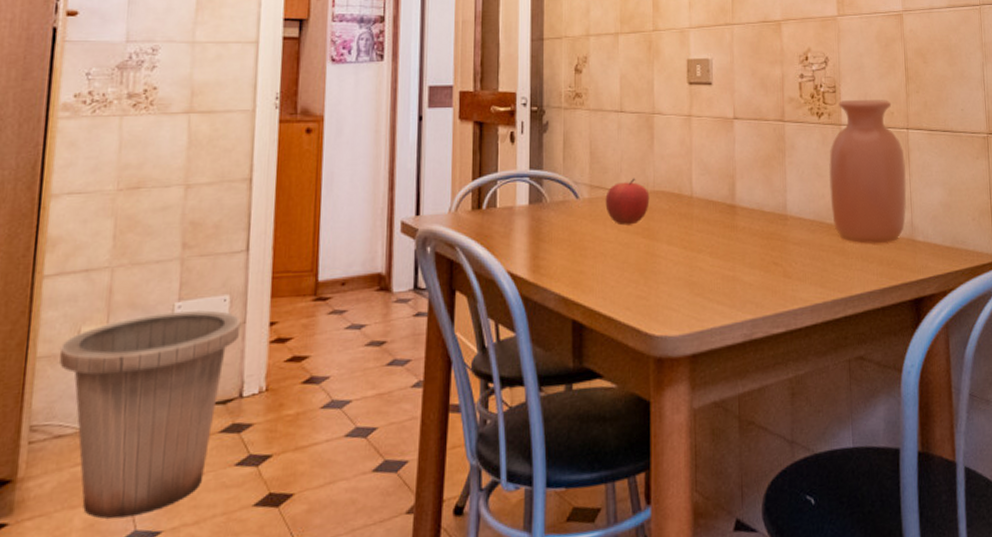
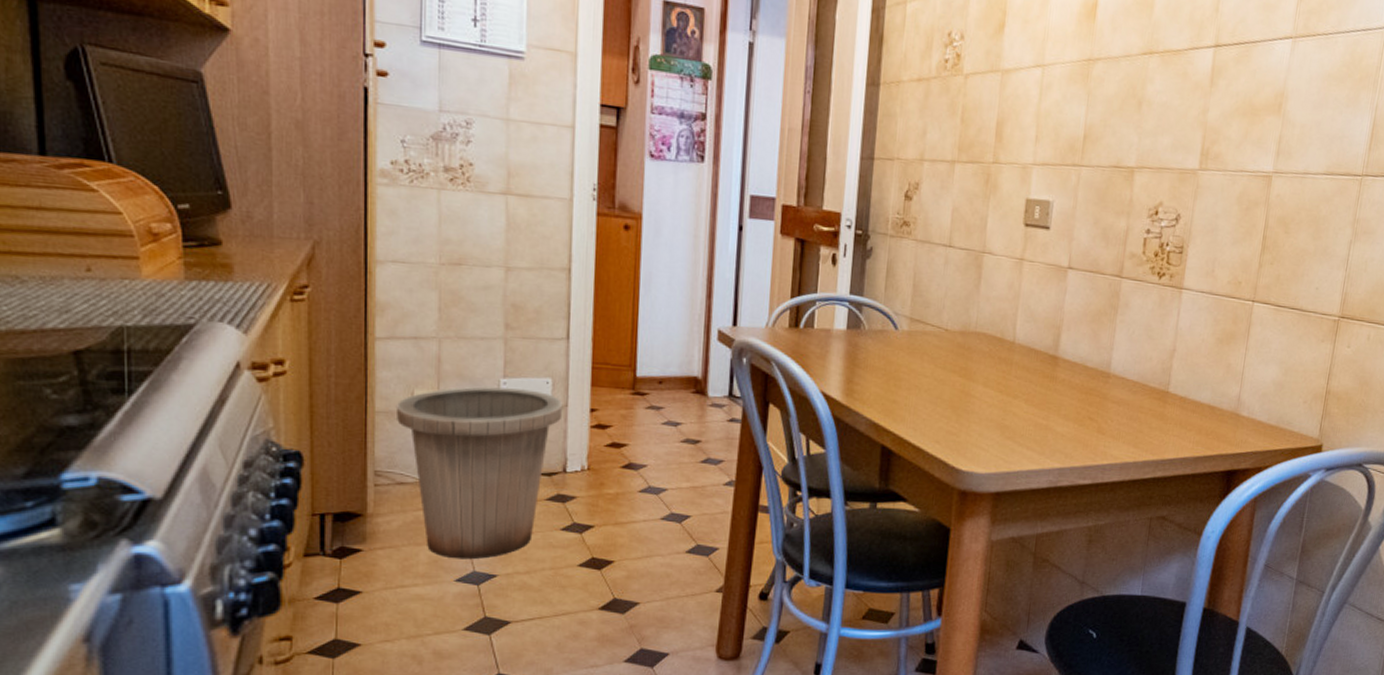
fruit: present [605,178,650,226] -> none [924,316,971,363]
vase: present [829,100,907,244] -> none [1157,263,1245,414]

